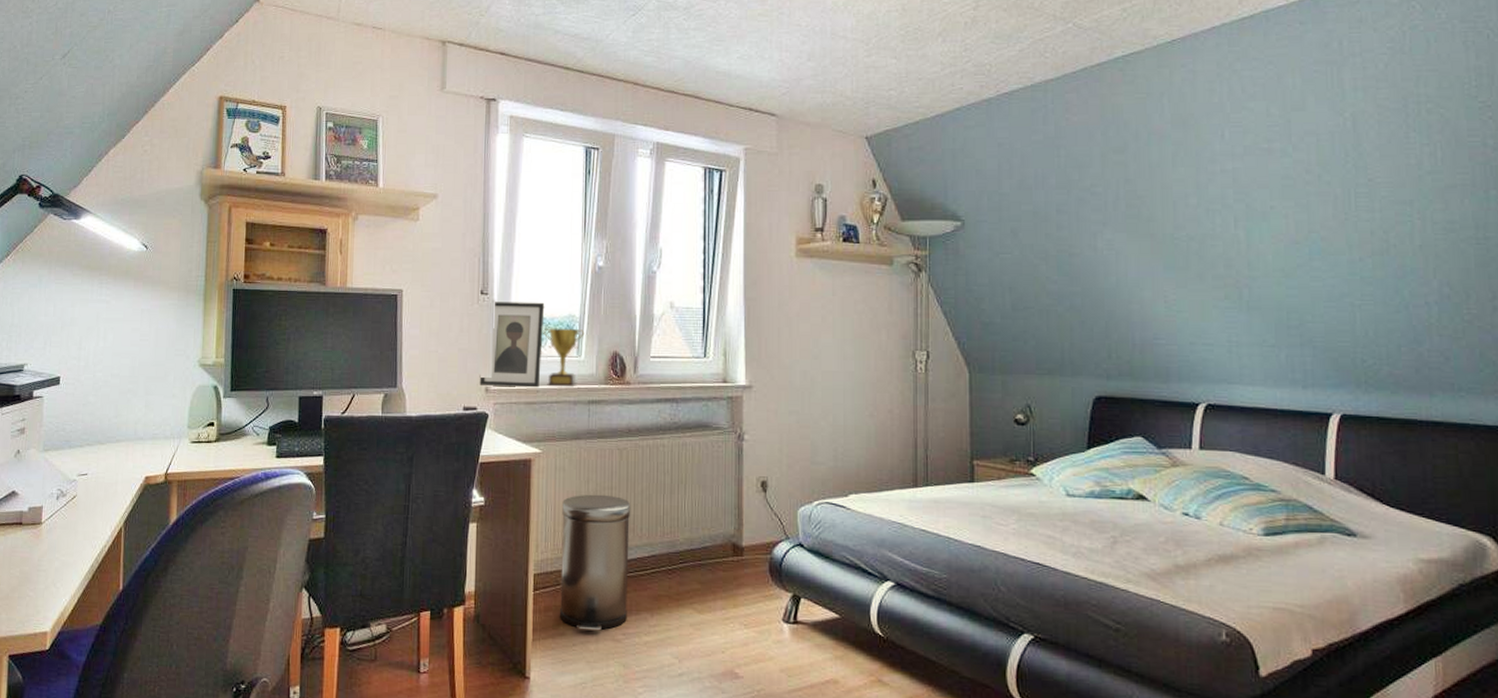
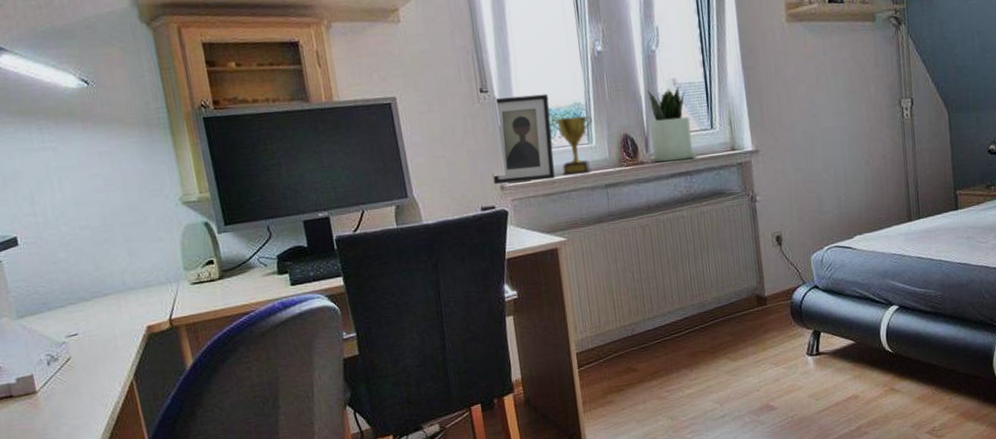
pedal bin: present [560,494,631,631] -> none [594,270,669,395]
planter: none [637,310,687,386] -> present [647,87,698,163]

